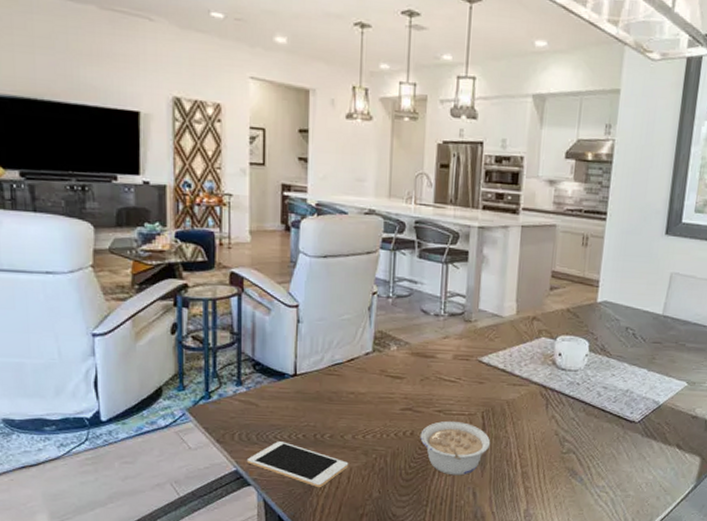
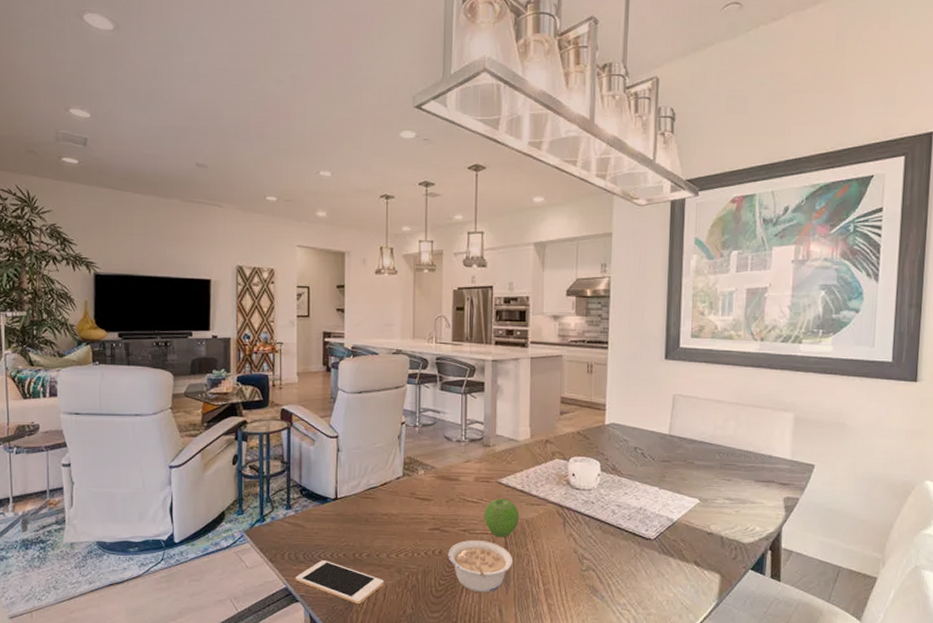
fruit: none [461,378,500,419] -> present [483,498,520,538]

